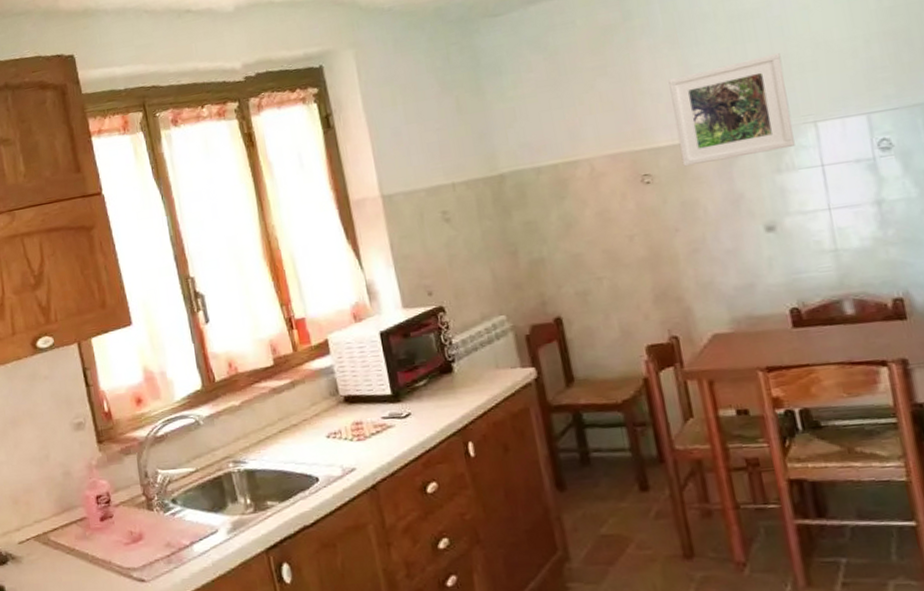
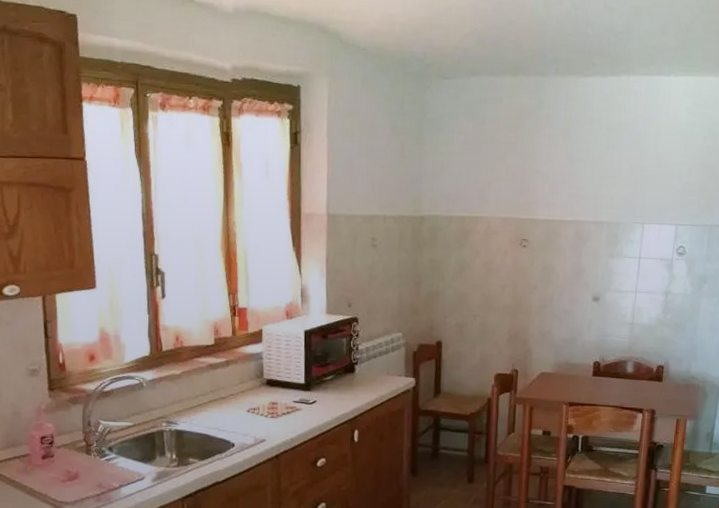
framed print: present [668,52,795,167] -> none [551,162,634,240]

